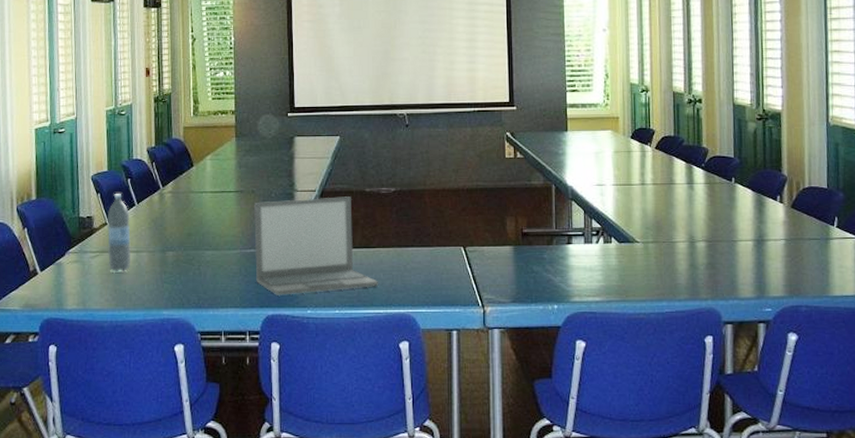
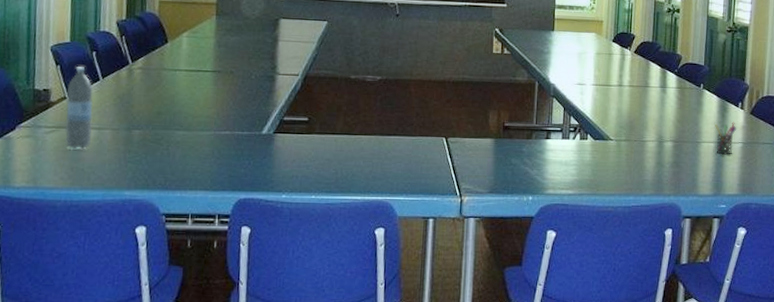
laptop: present [253,196,379,295] -> none [229,82,358,180]
pen holder: none [751,217,778,254] -> present [715,122,737,155]

